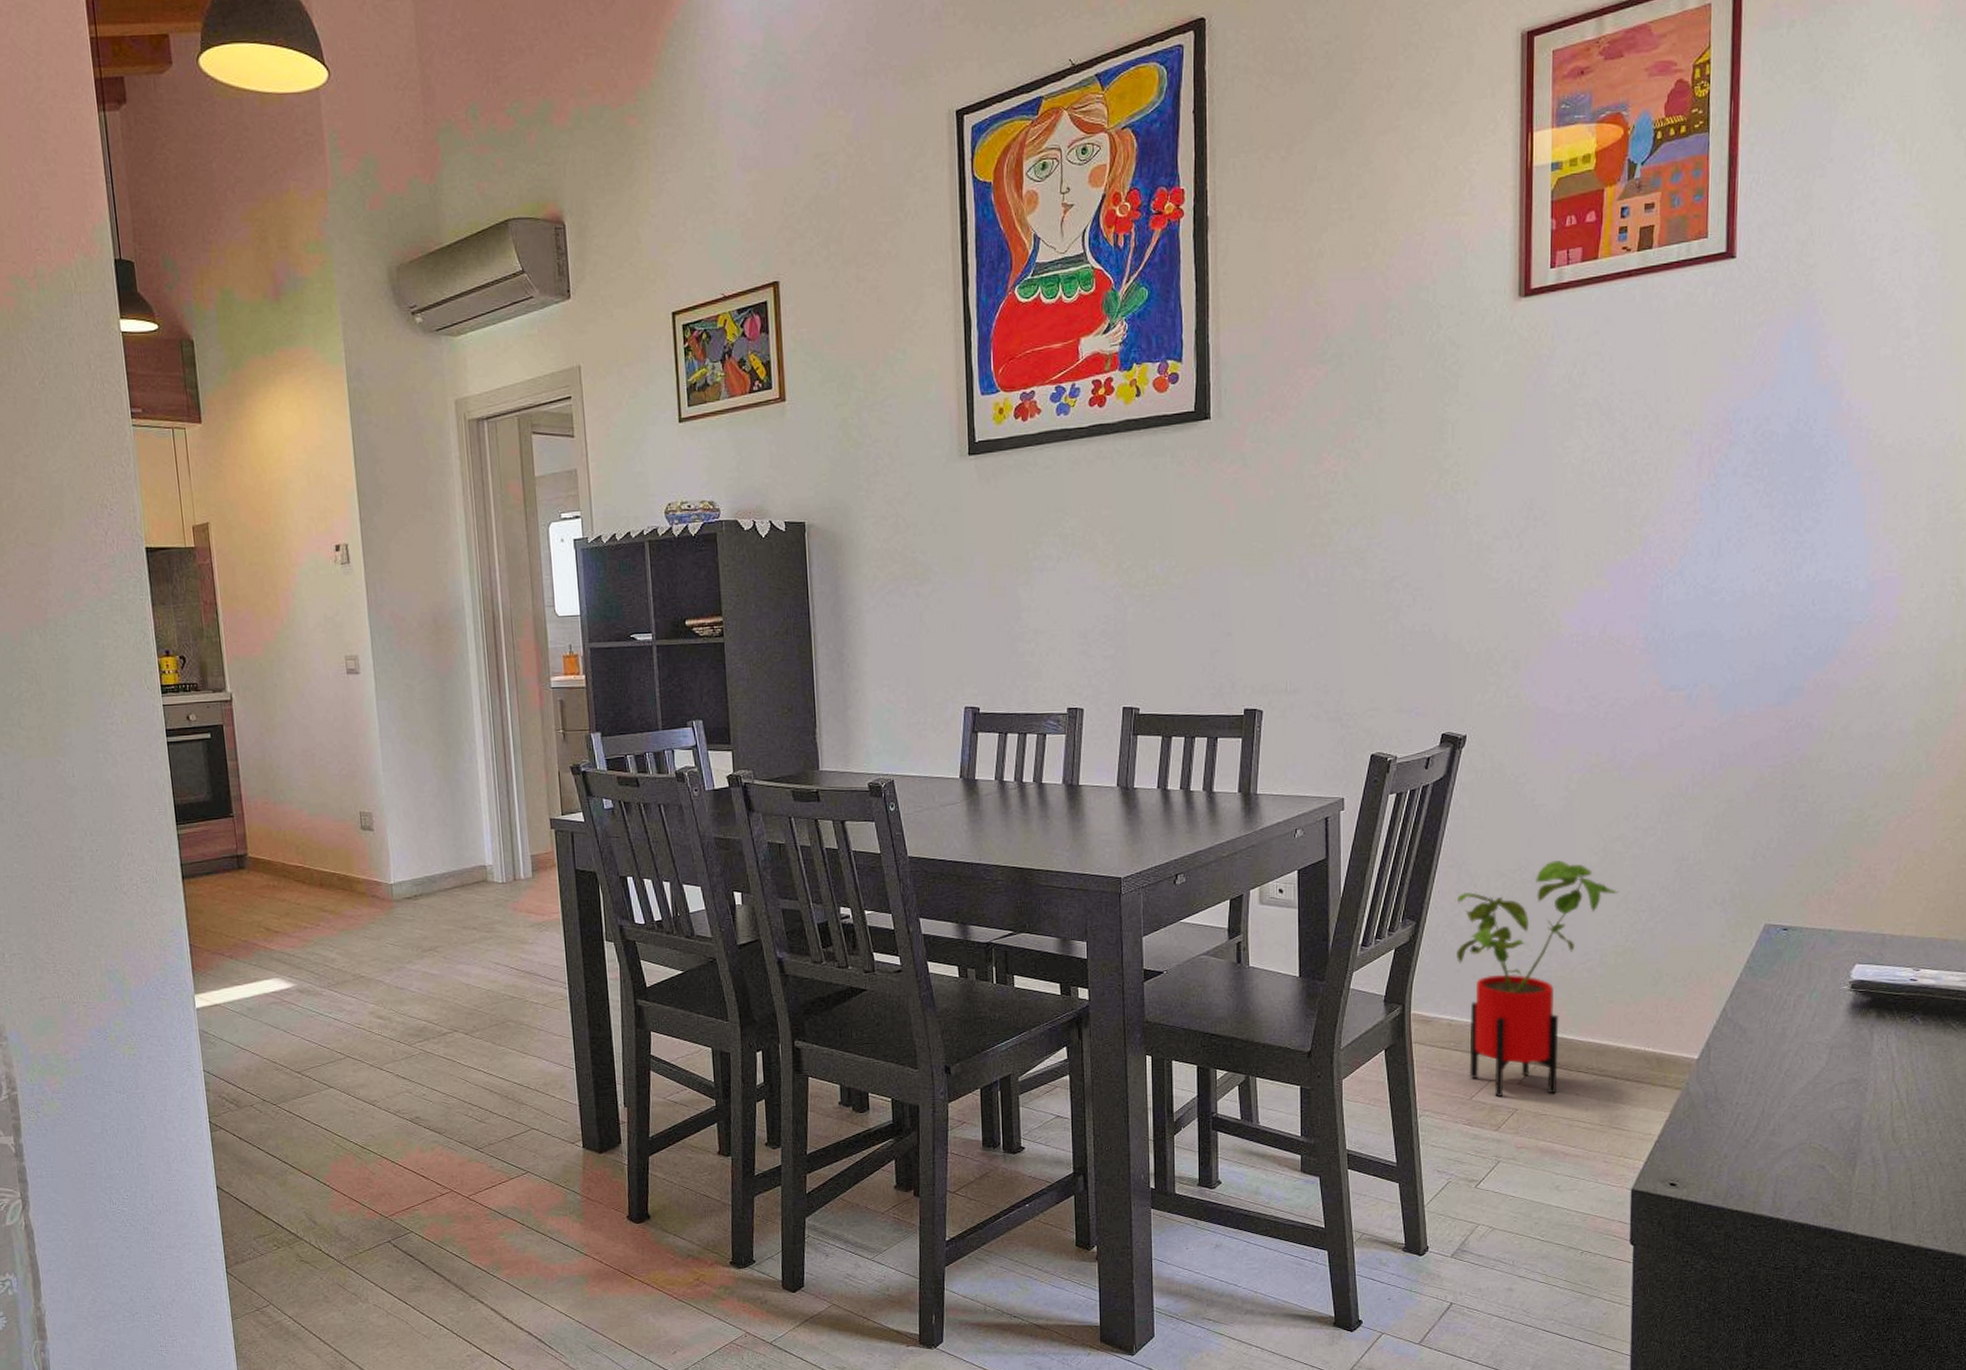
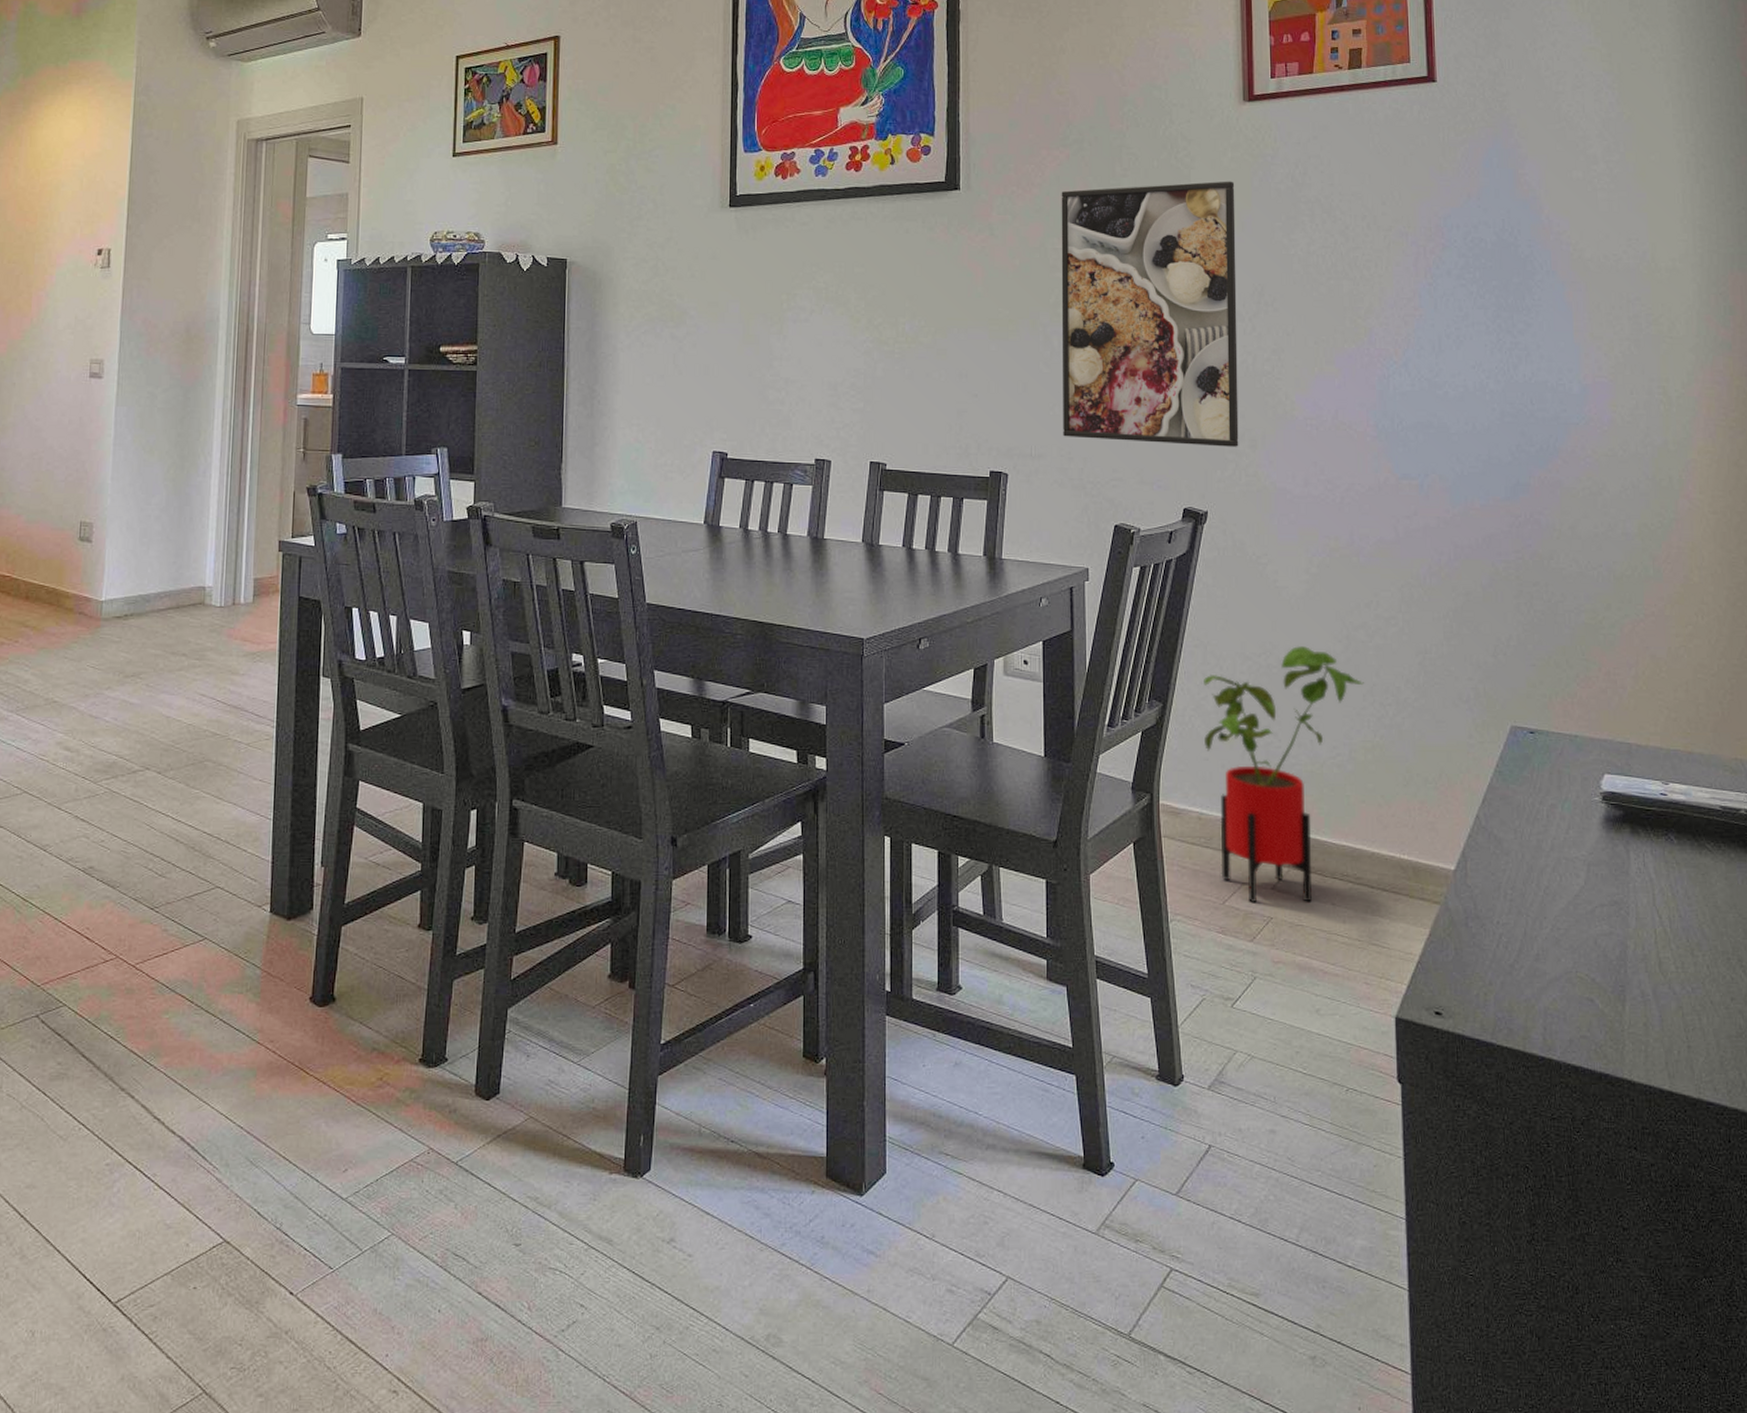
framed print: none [1318,387,1506,671] -> present [1061,181,1239,447]

